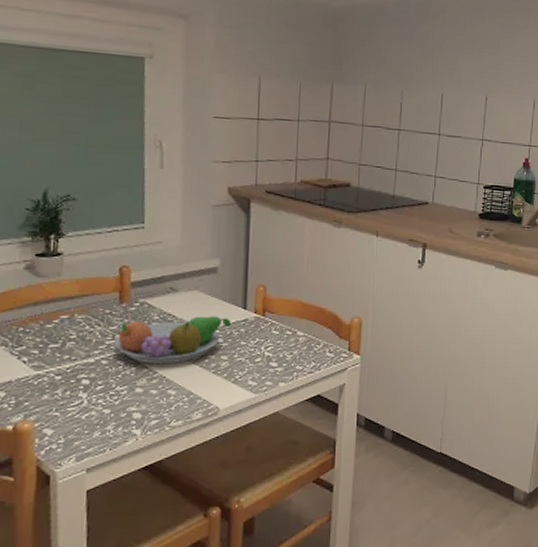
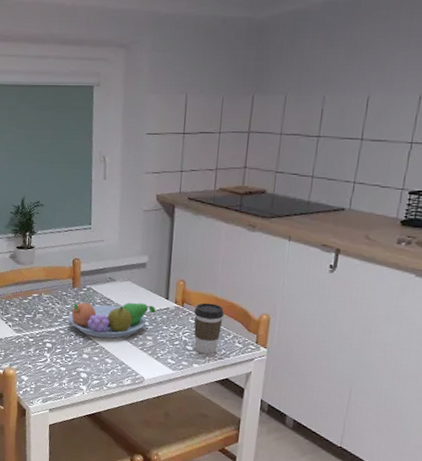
coffee cup: none [277,310,313,370] -> present [194,303,225,355]

